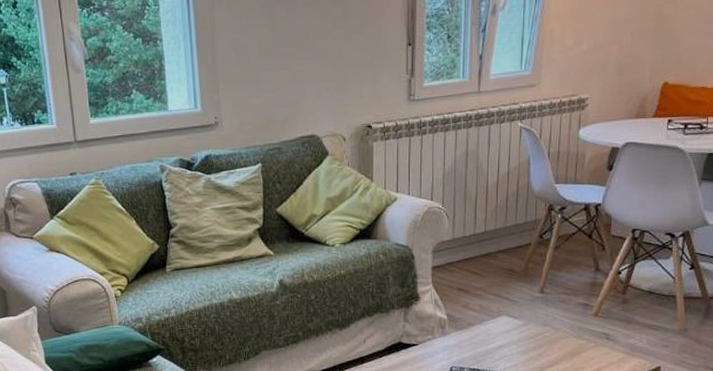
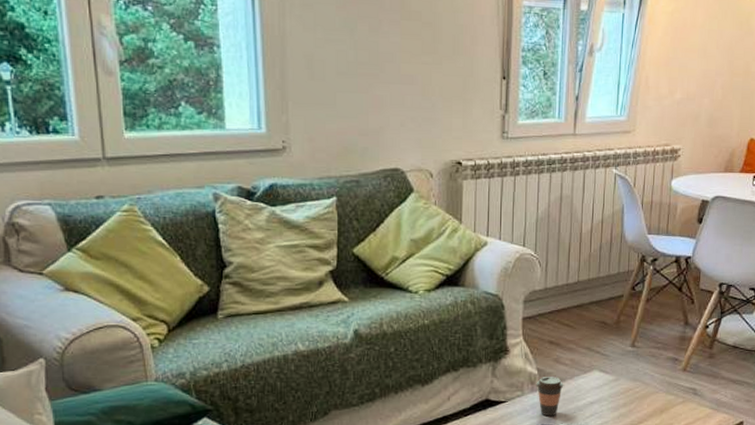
coffee cup: none [446,321,473,359] -> present [536,377,564,417]

